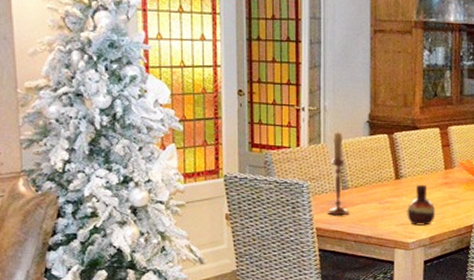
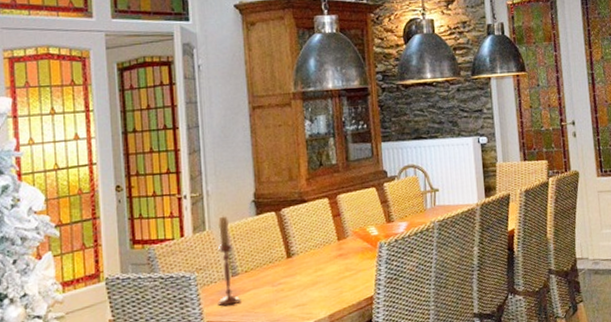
vase: present [407,184,436,226] -> none [302,259,333,305]

